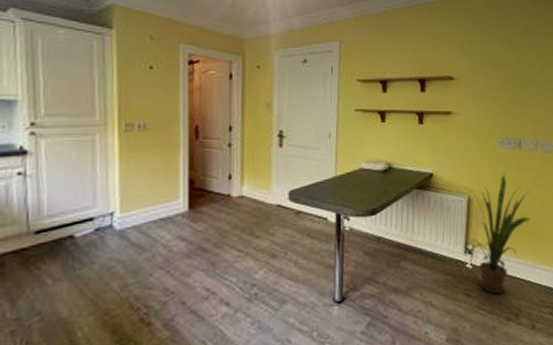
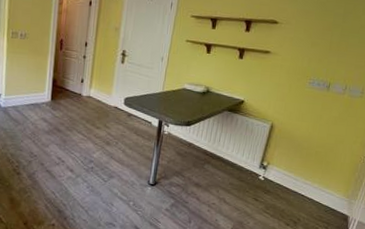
house plant: present [463,171,530,294] -> none [265,108,328,204]

